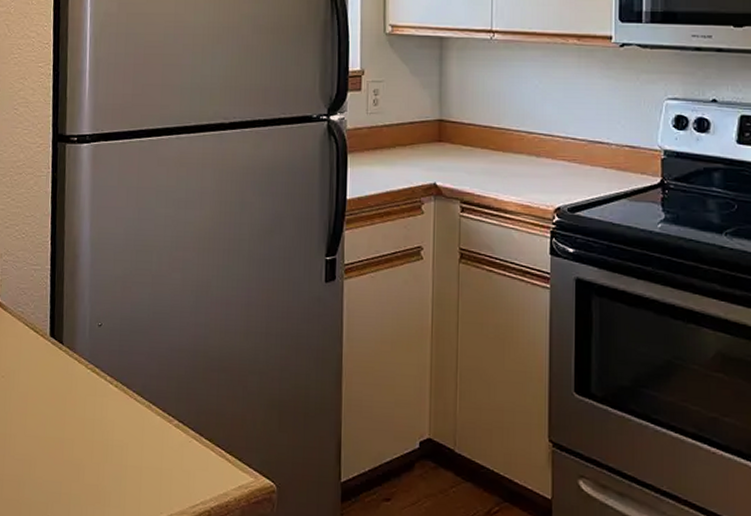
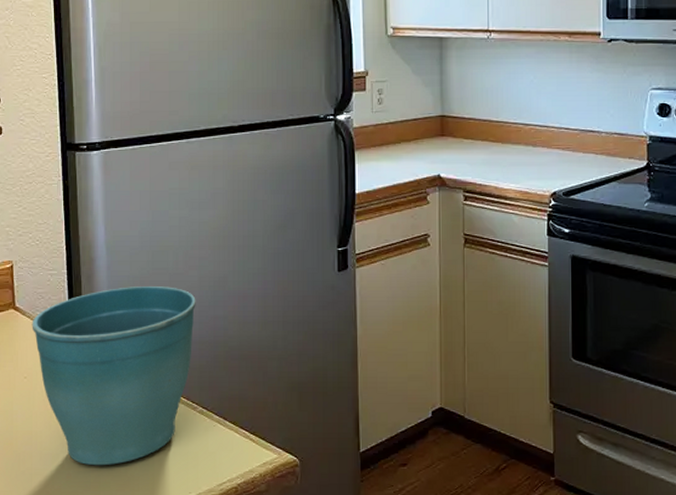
flower pot: none [12,286,178,477] -> present [32,285,196,466]

